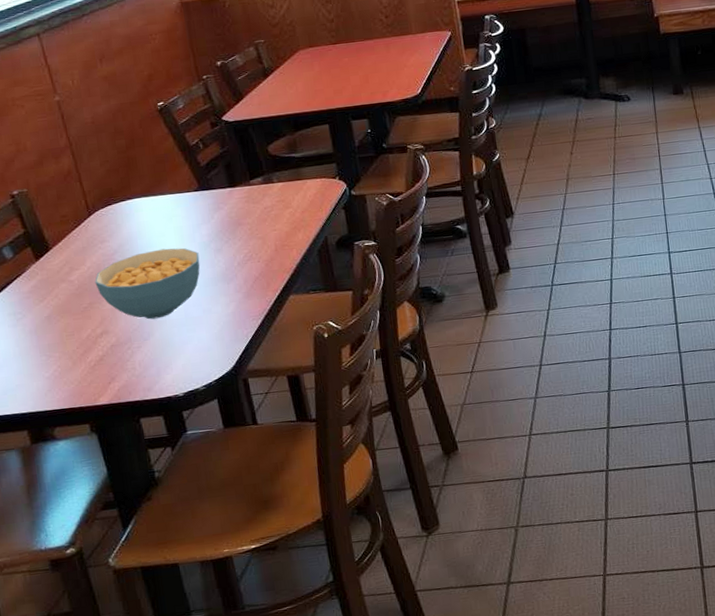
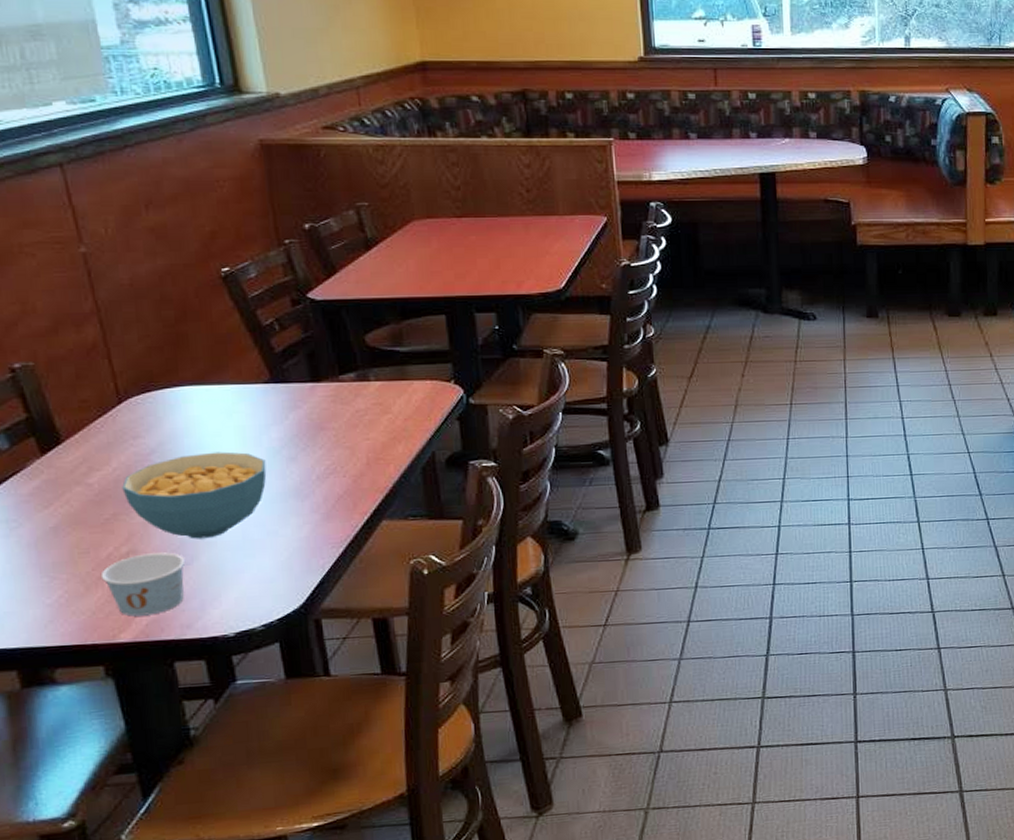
paper cup: none [83,331,145,384] -> present [100,552,186,617]

